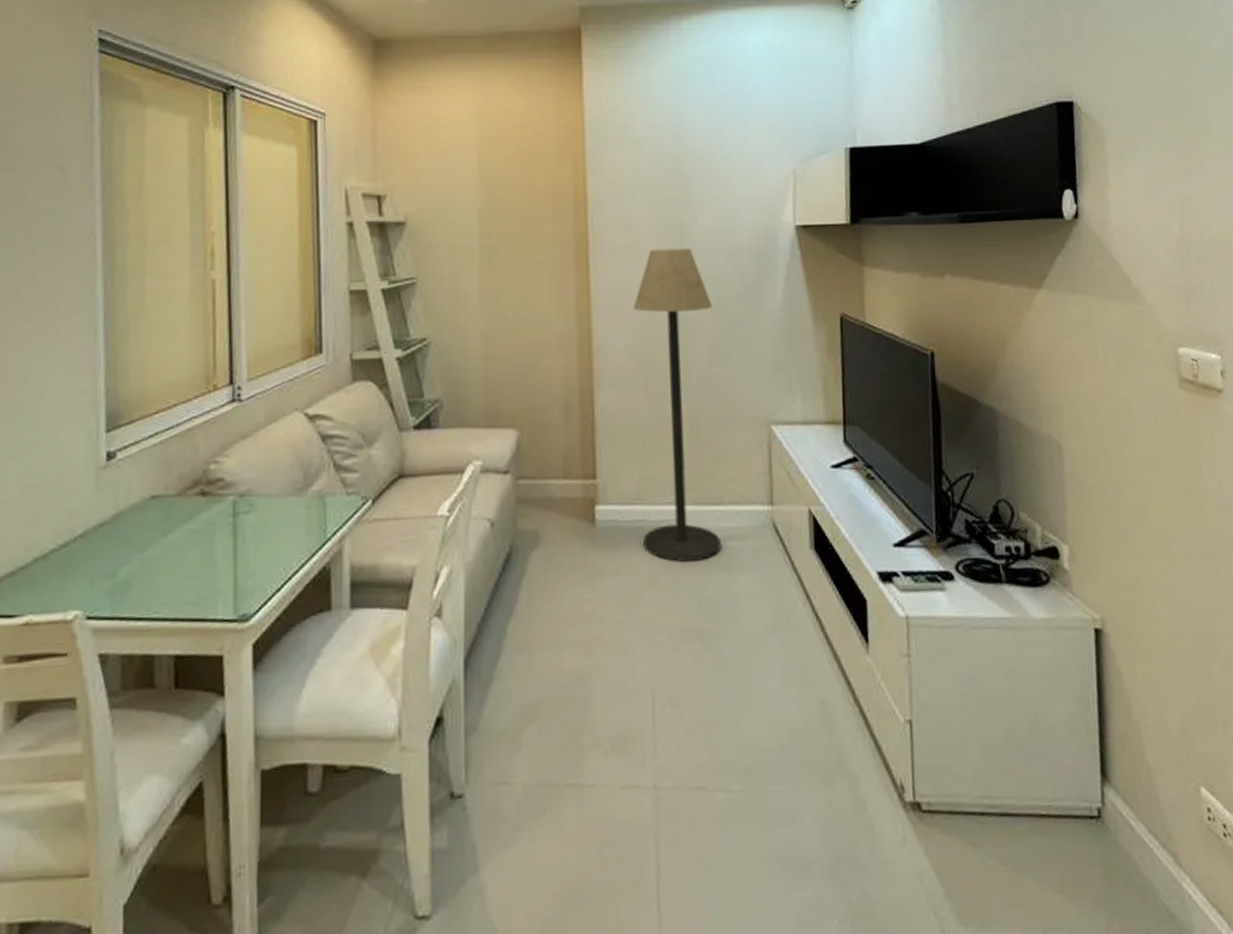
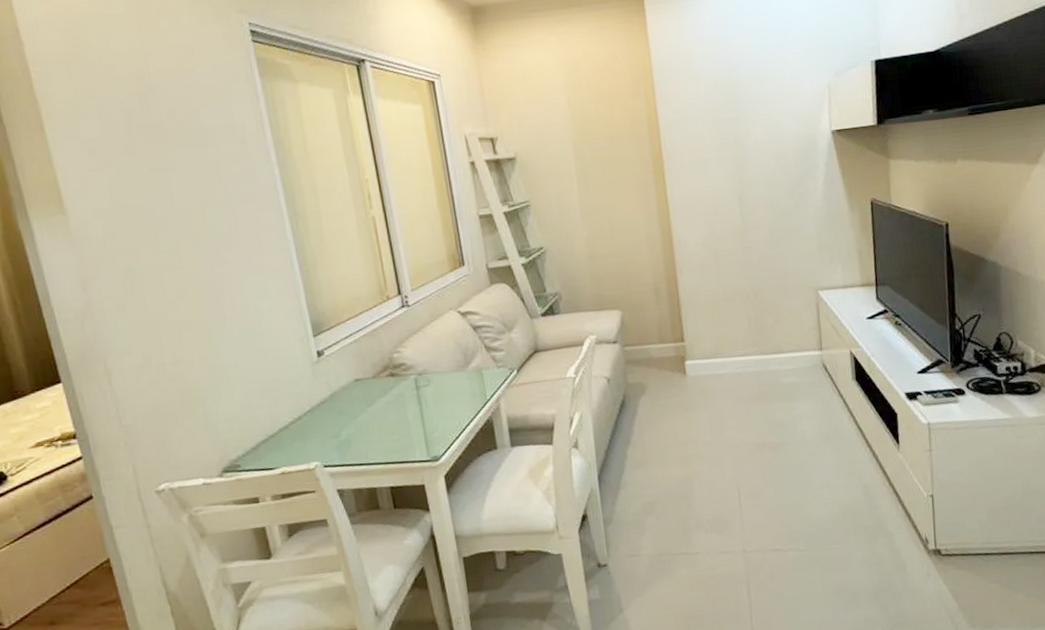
floor lamp: present [634,248,721,562] -> none [703,157,783,397]

